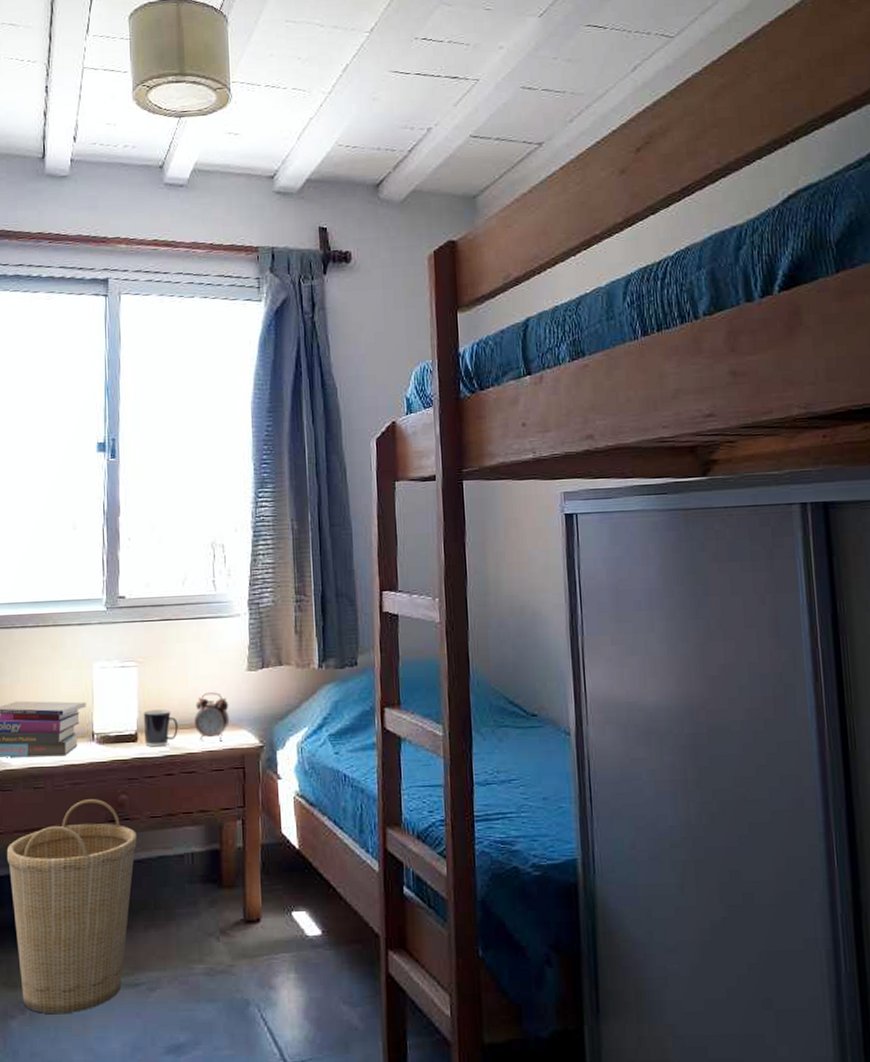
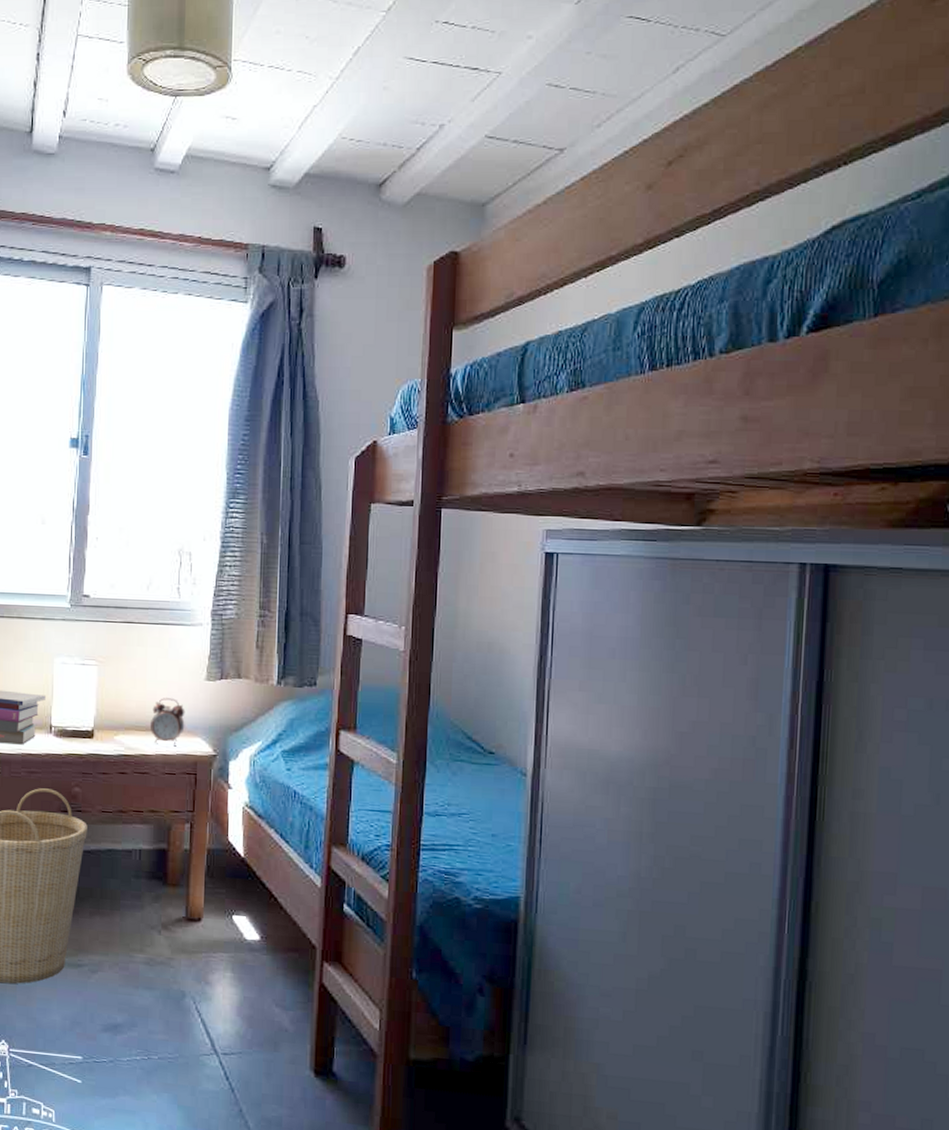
mug: present [143,709,178,747] -> none [100,709,134,746]

